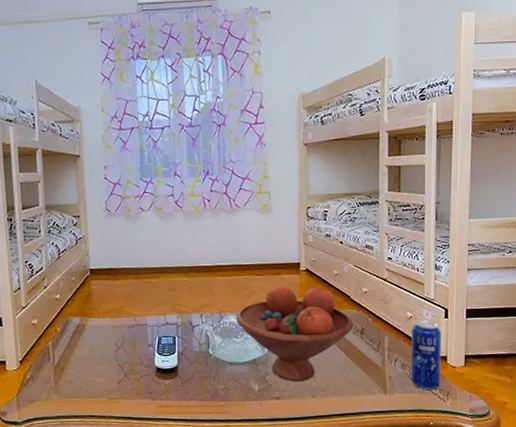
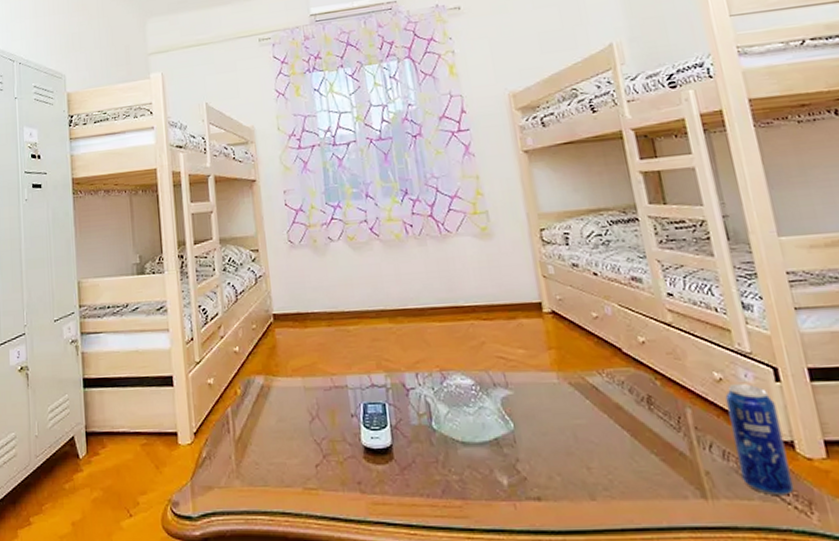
fruit bowl: present [236,286,354,382] -> none [463,334,635,474]

